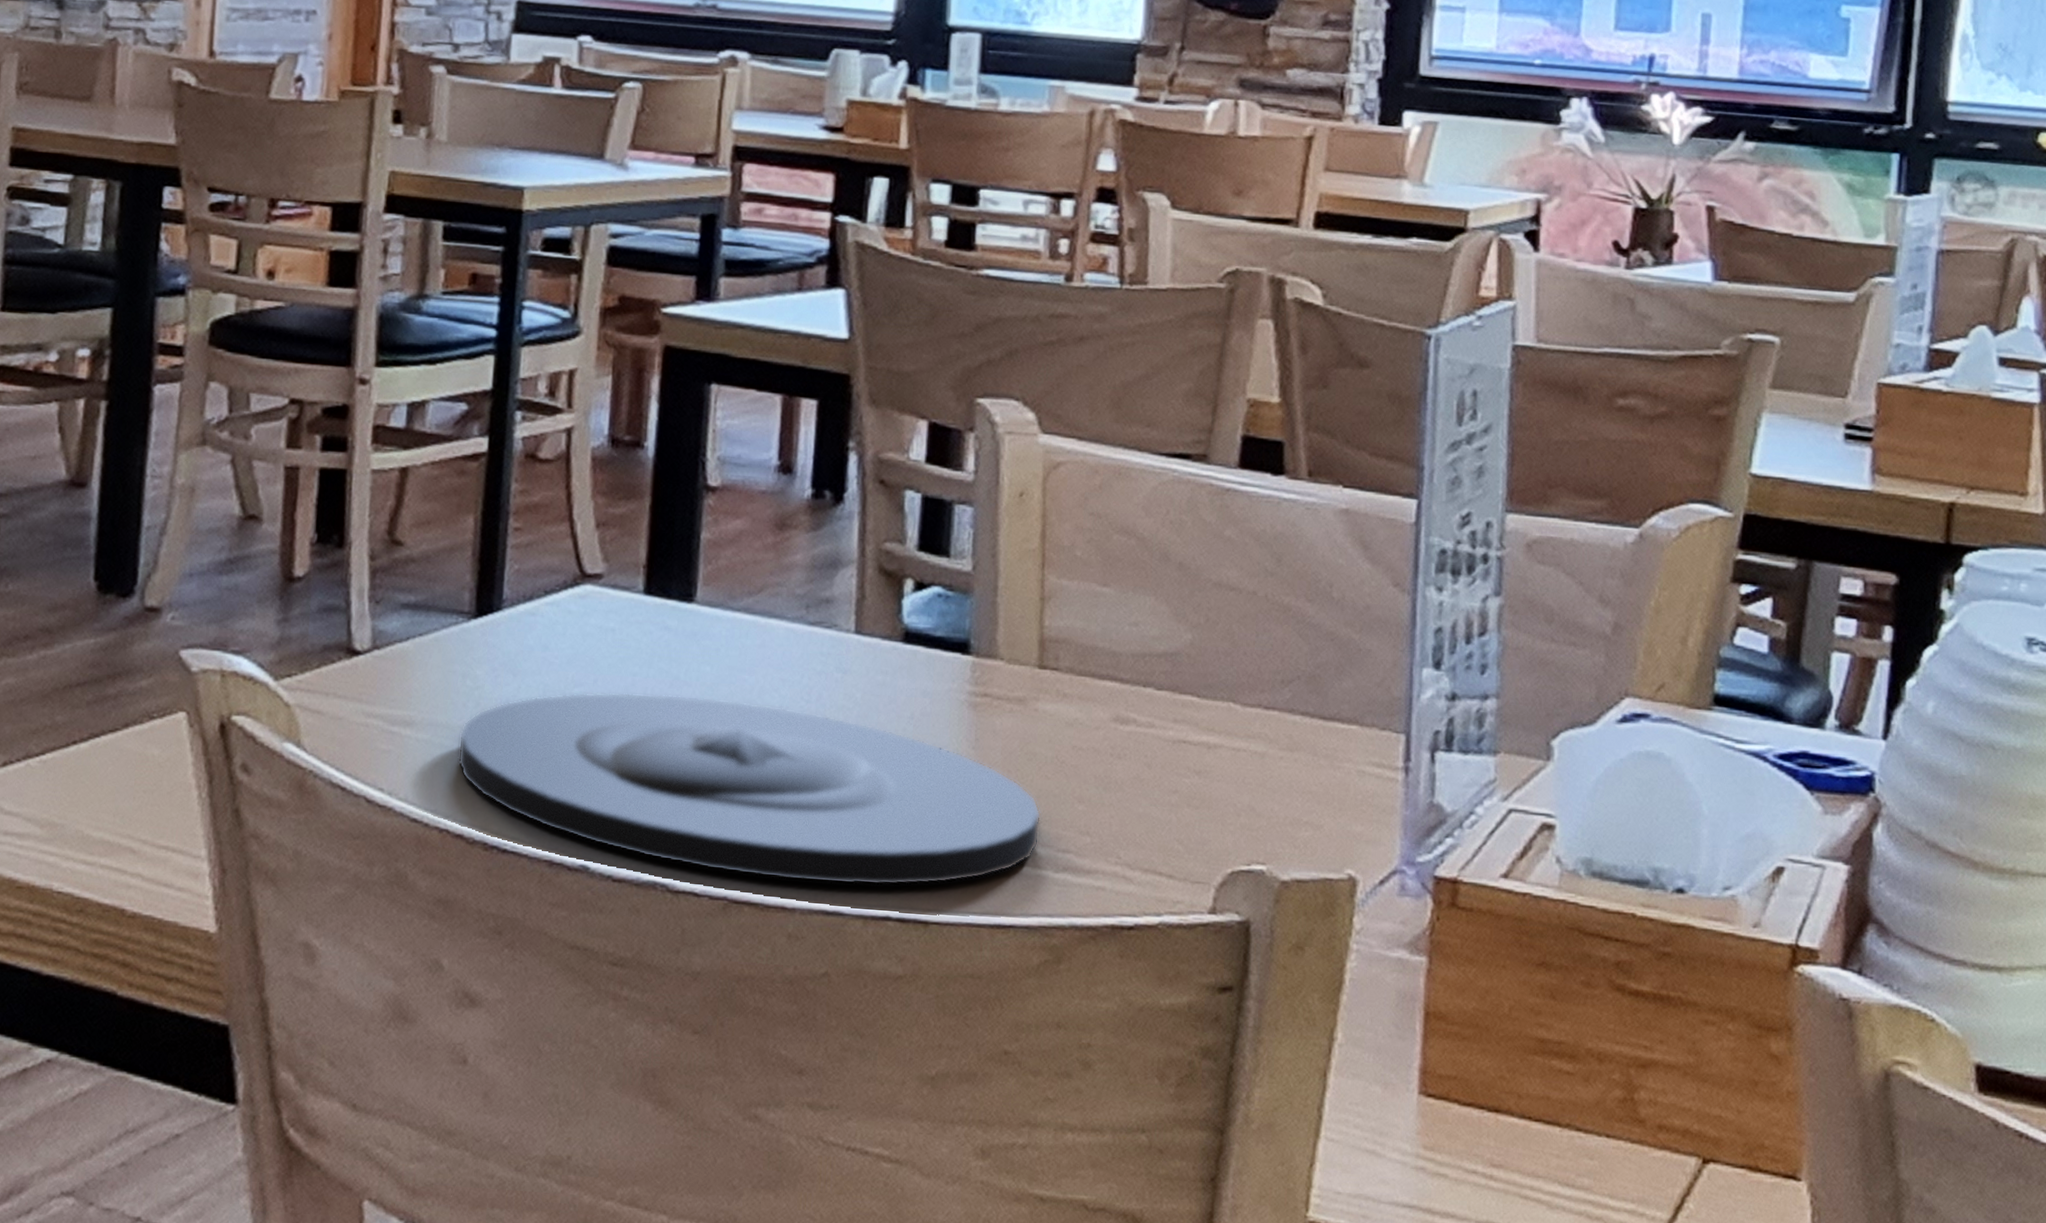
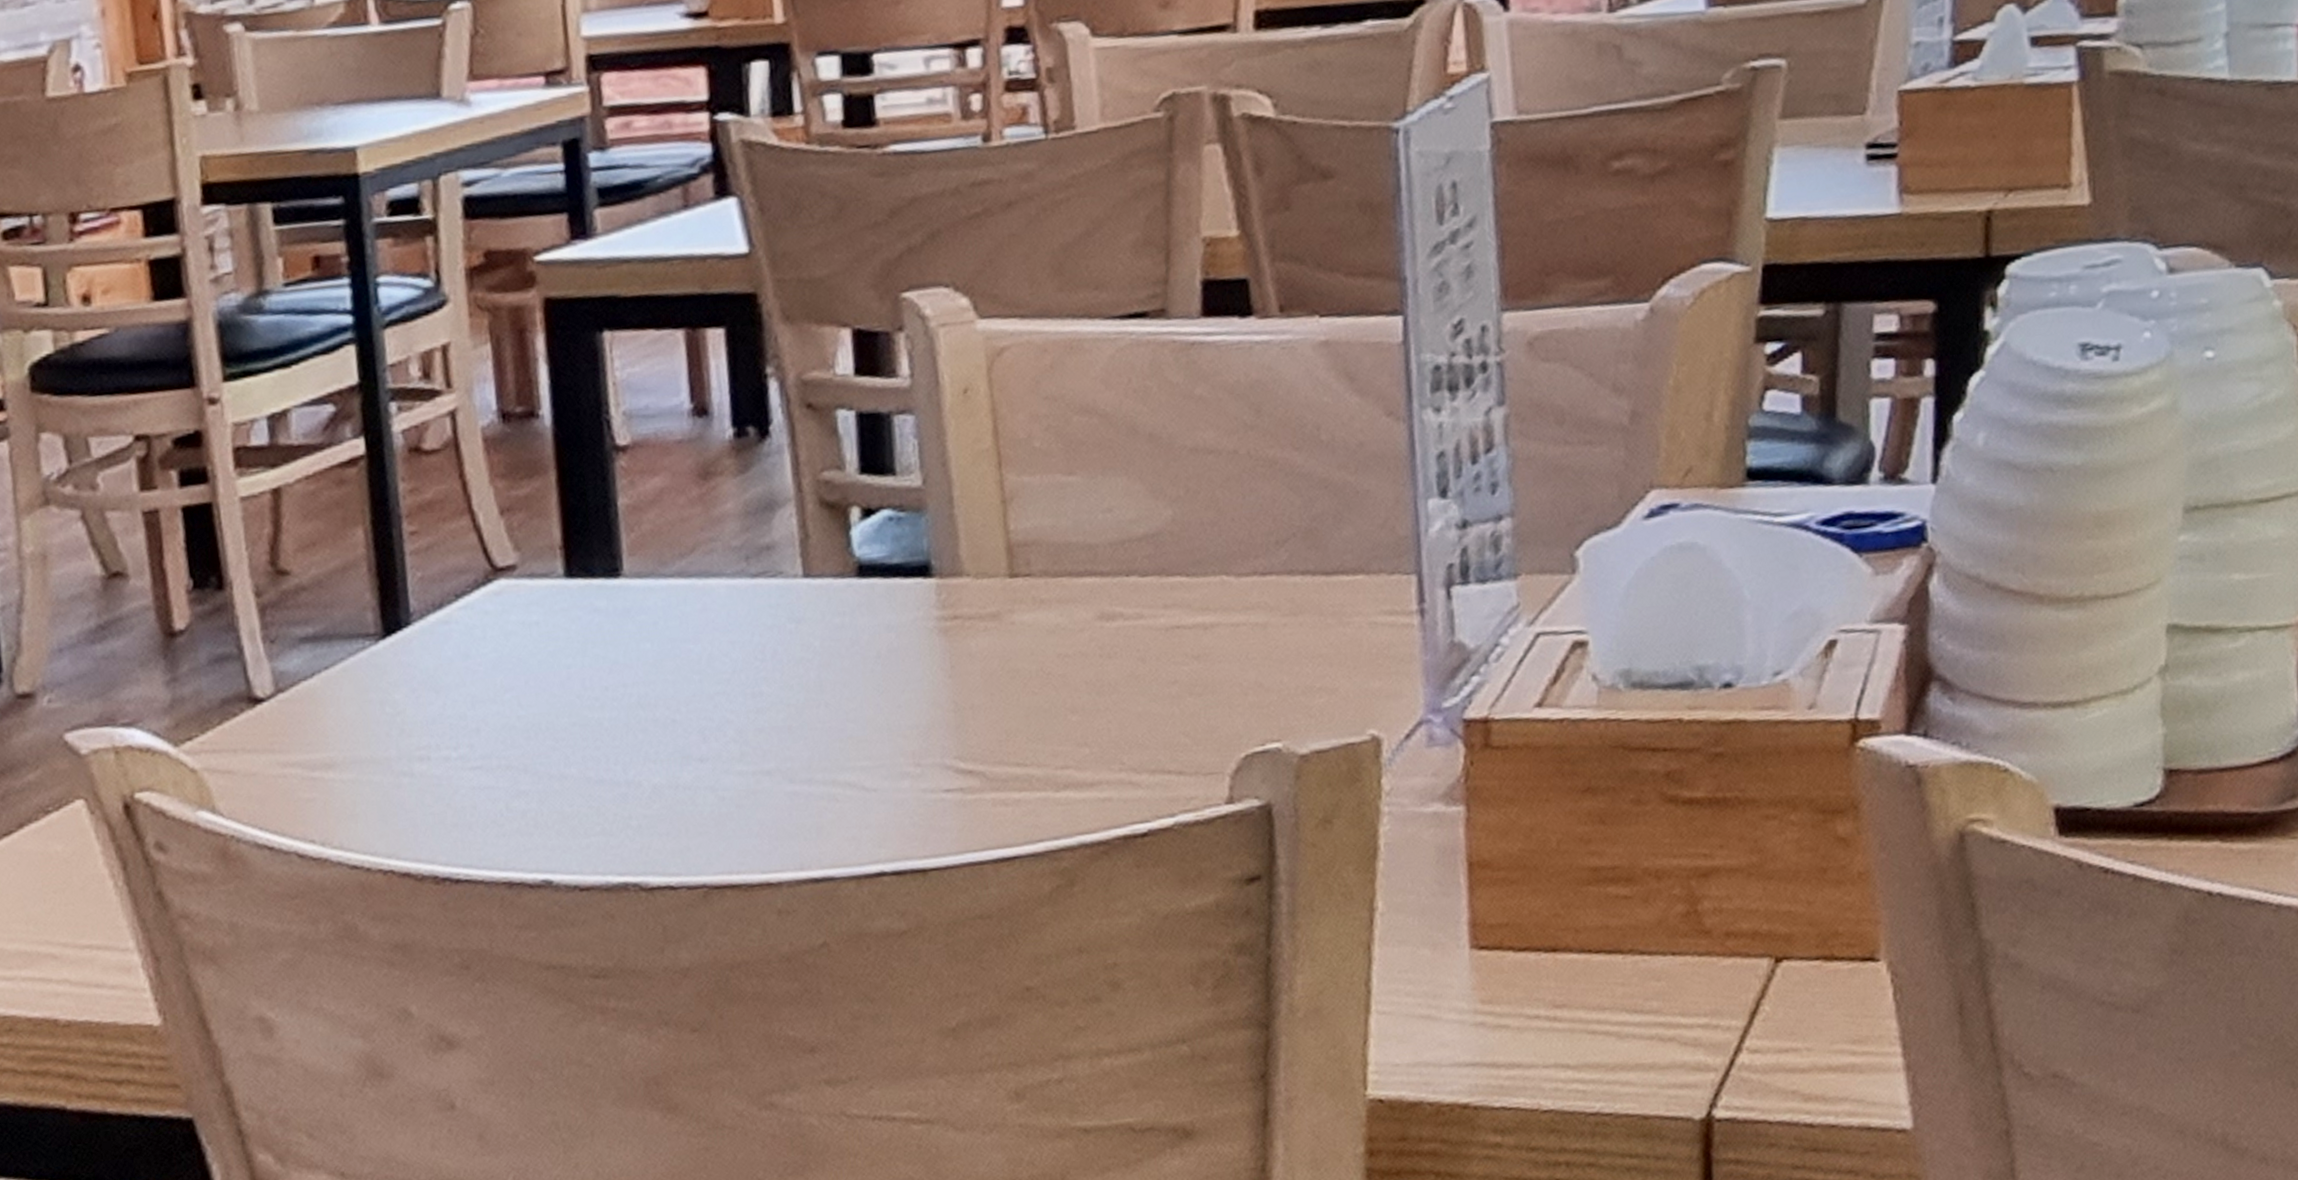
plate: present [457,692,1042,886] -> none [387,671,1035,860]

